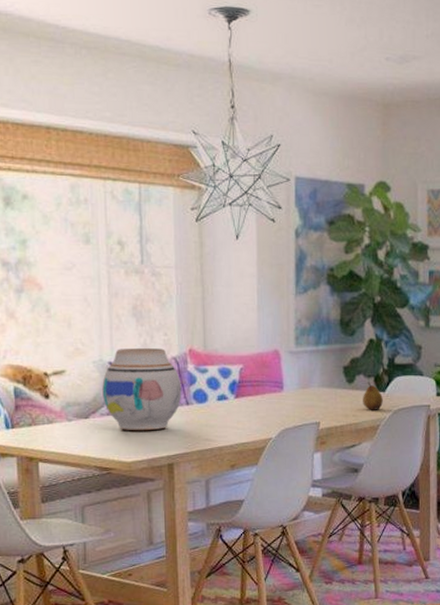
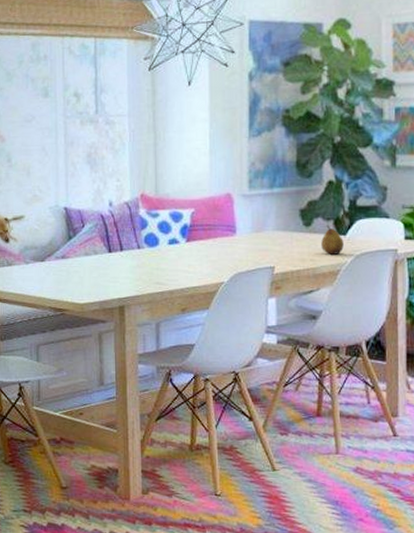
vase: present [102,348,182,431] -> none [57,194,133,274]

